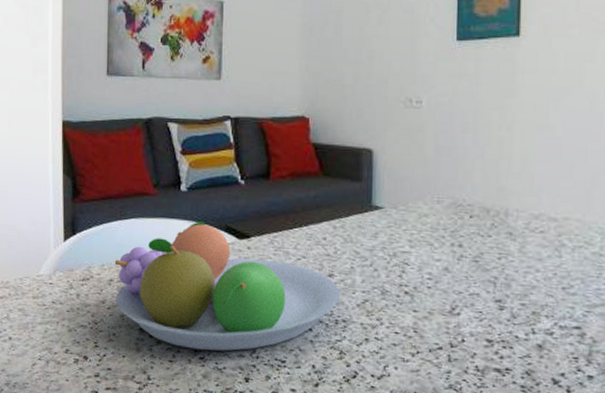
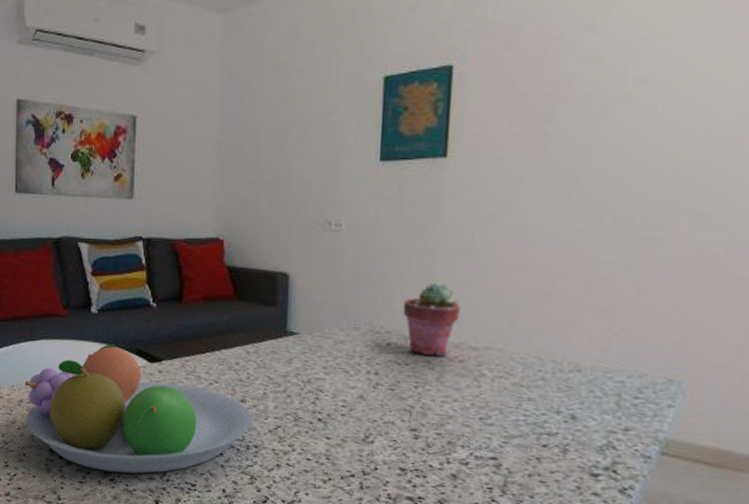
potted succulent: none [483,155,539,227] -> present [402,282,461,356]

